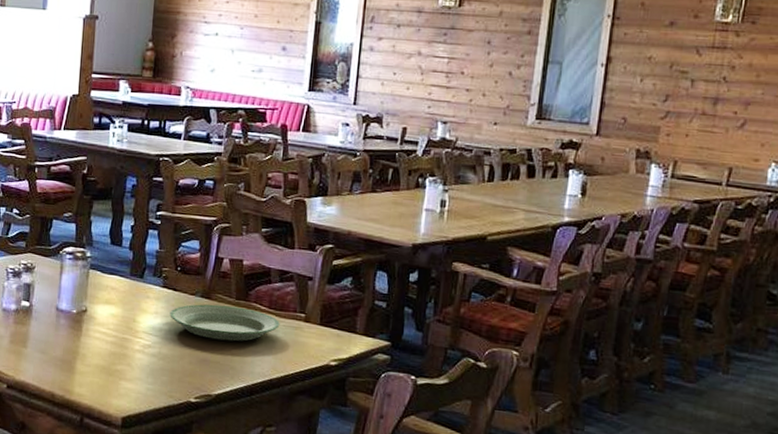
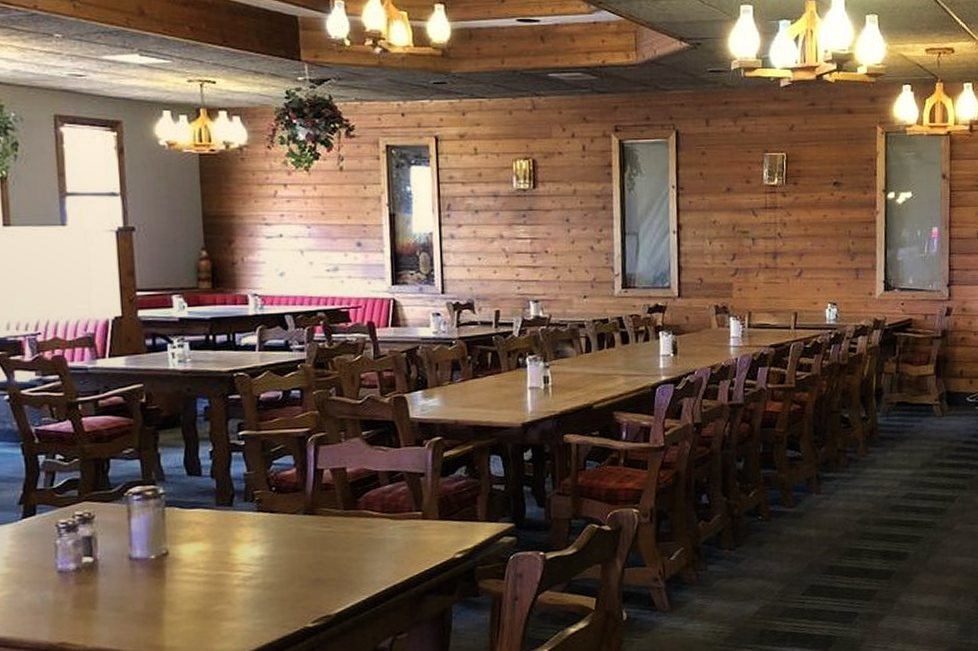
plate: present [170,304,280,342] -> none [270,517,396,557]

